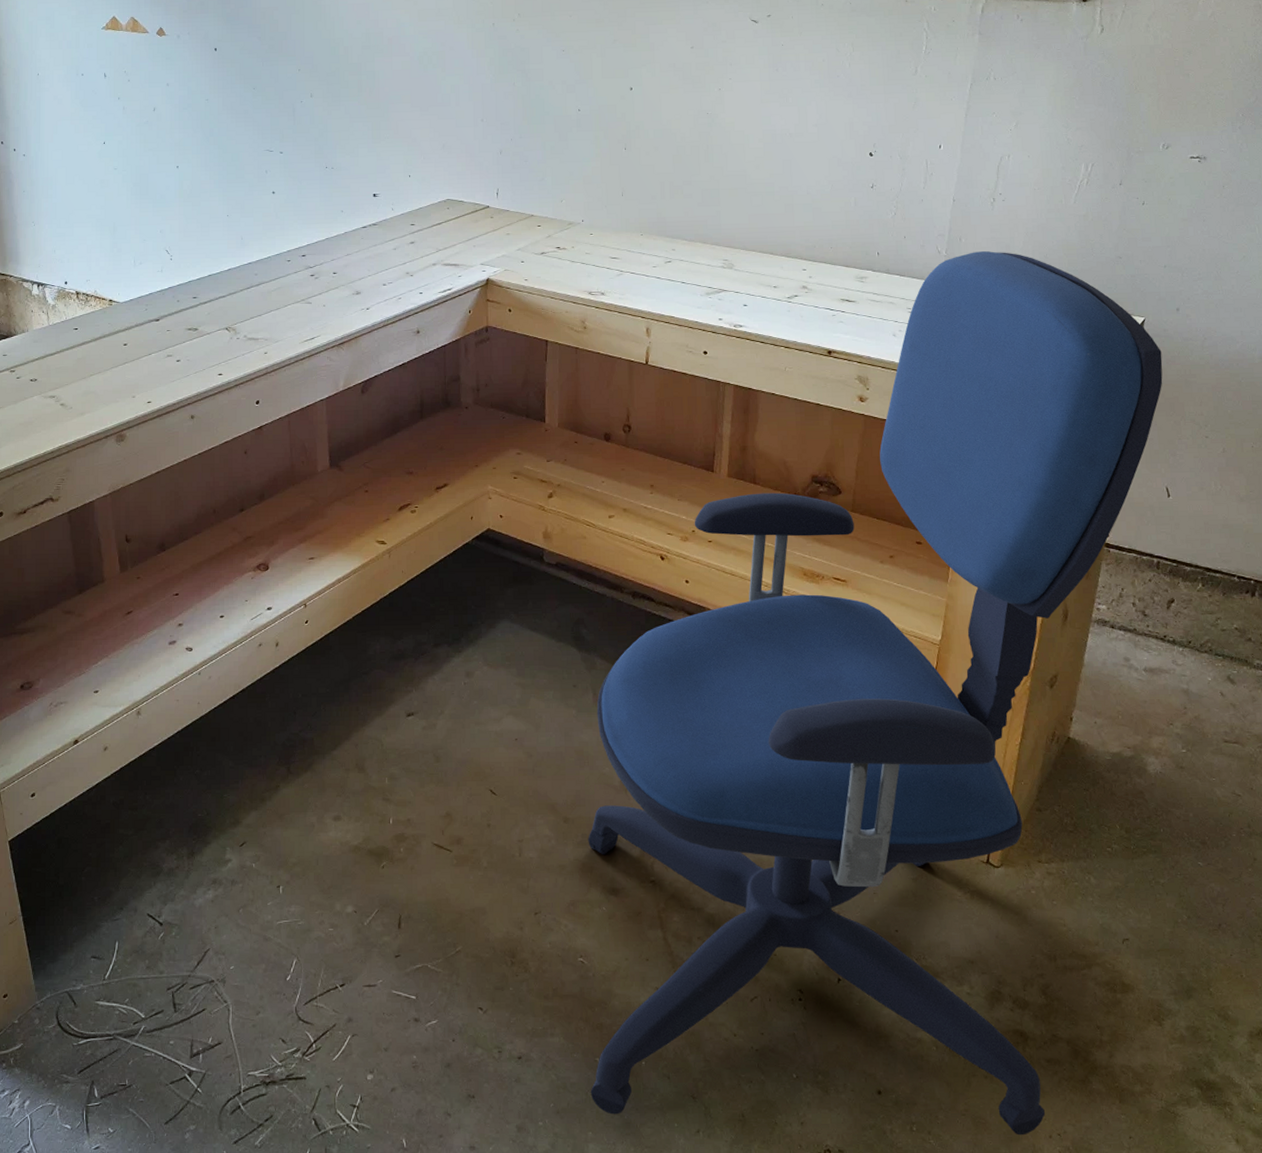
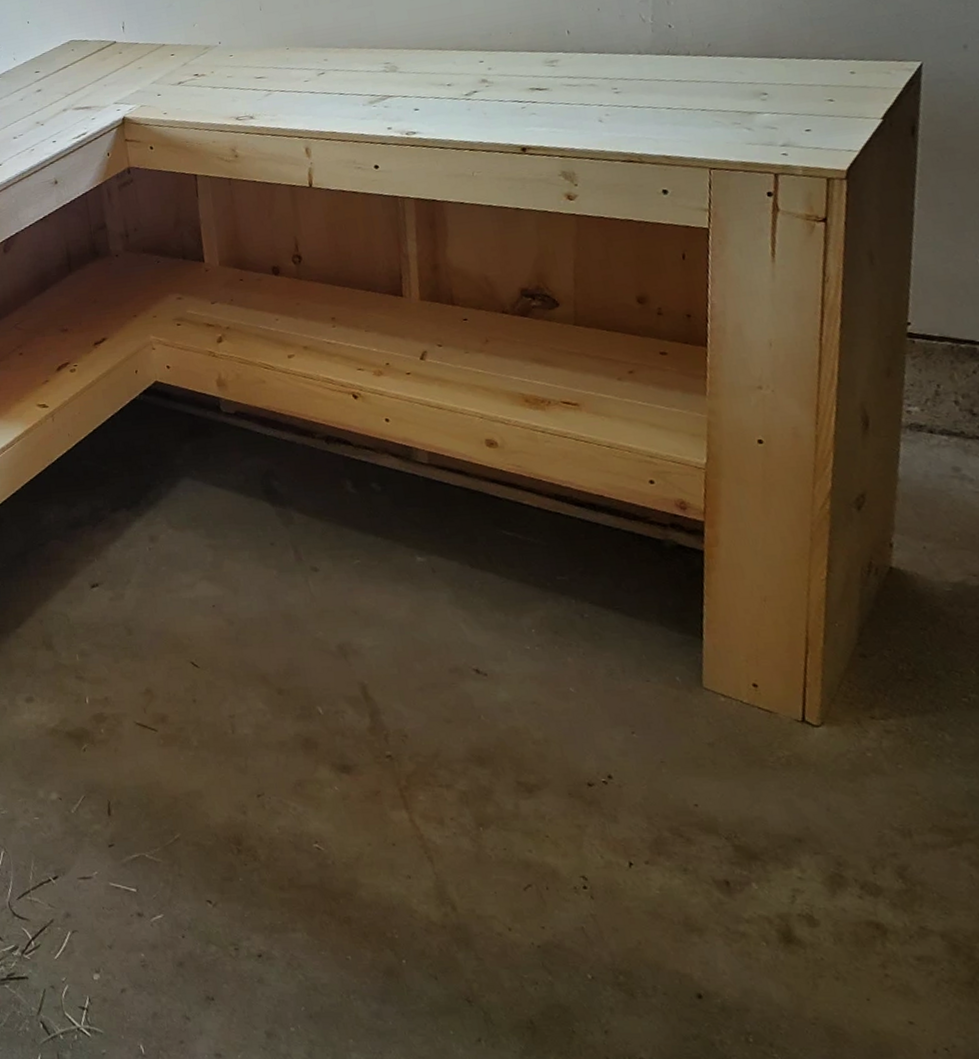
office chair: present [588,251,1163,1136] -> none [299,9,958,1050]

